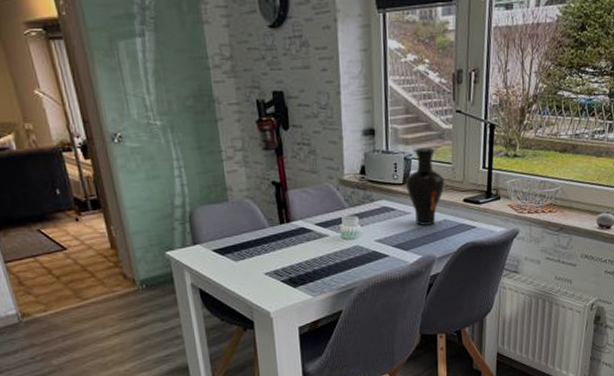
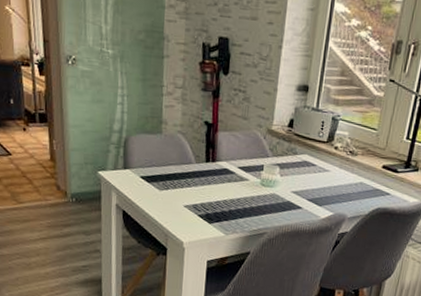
vase: present [406,147,445,225] -> none [329,109,368,185]

